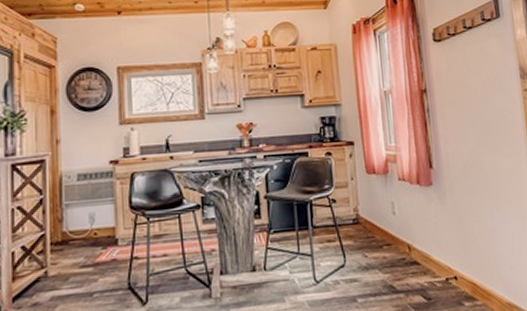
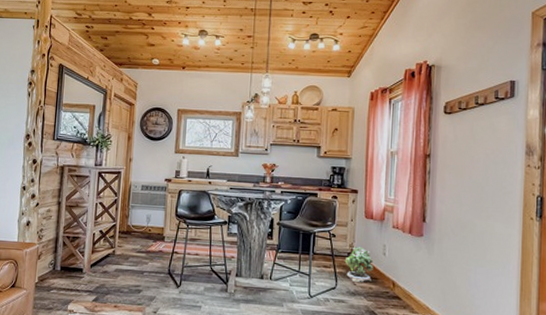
potted plant: none [350,209,384,253] -> present [344,247,373,282]

